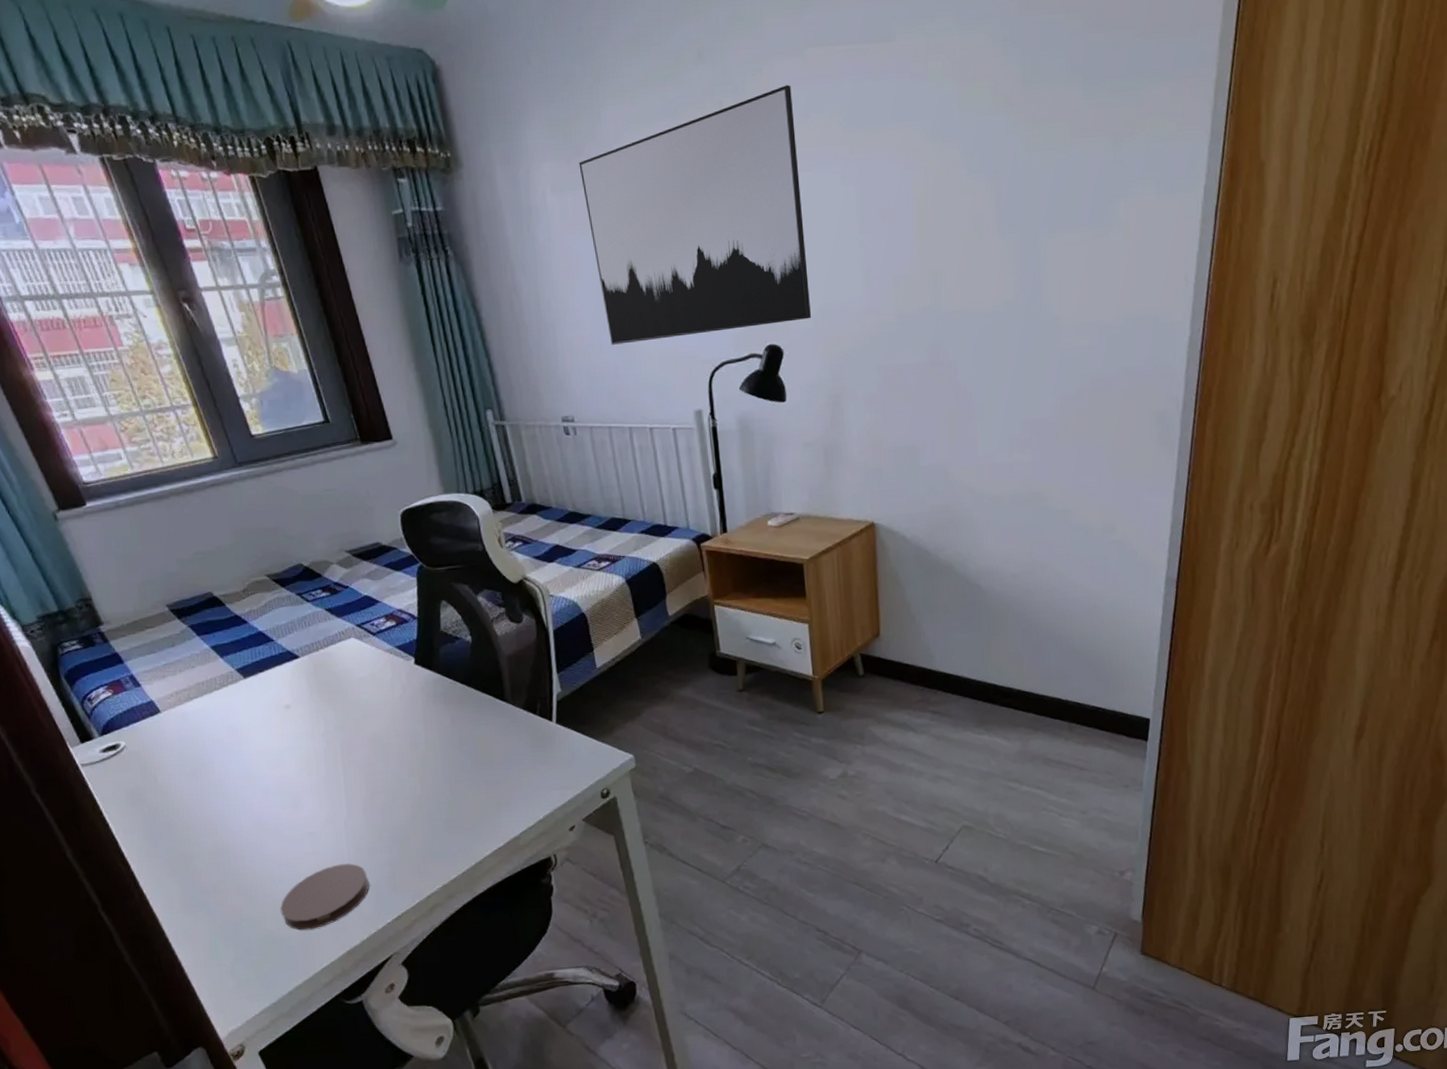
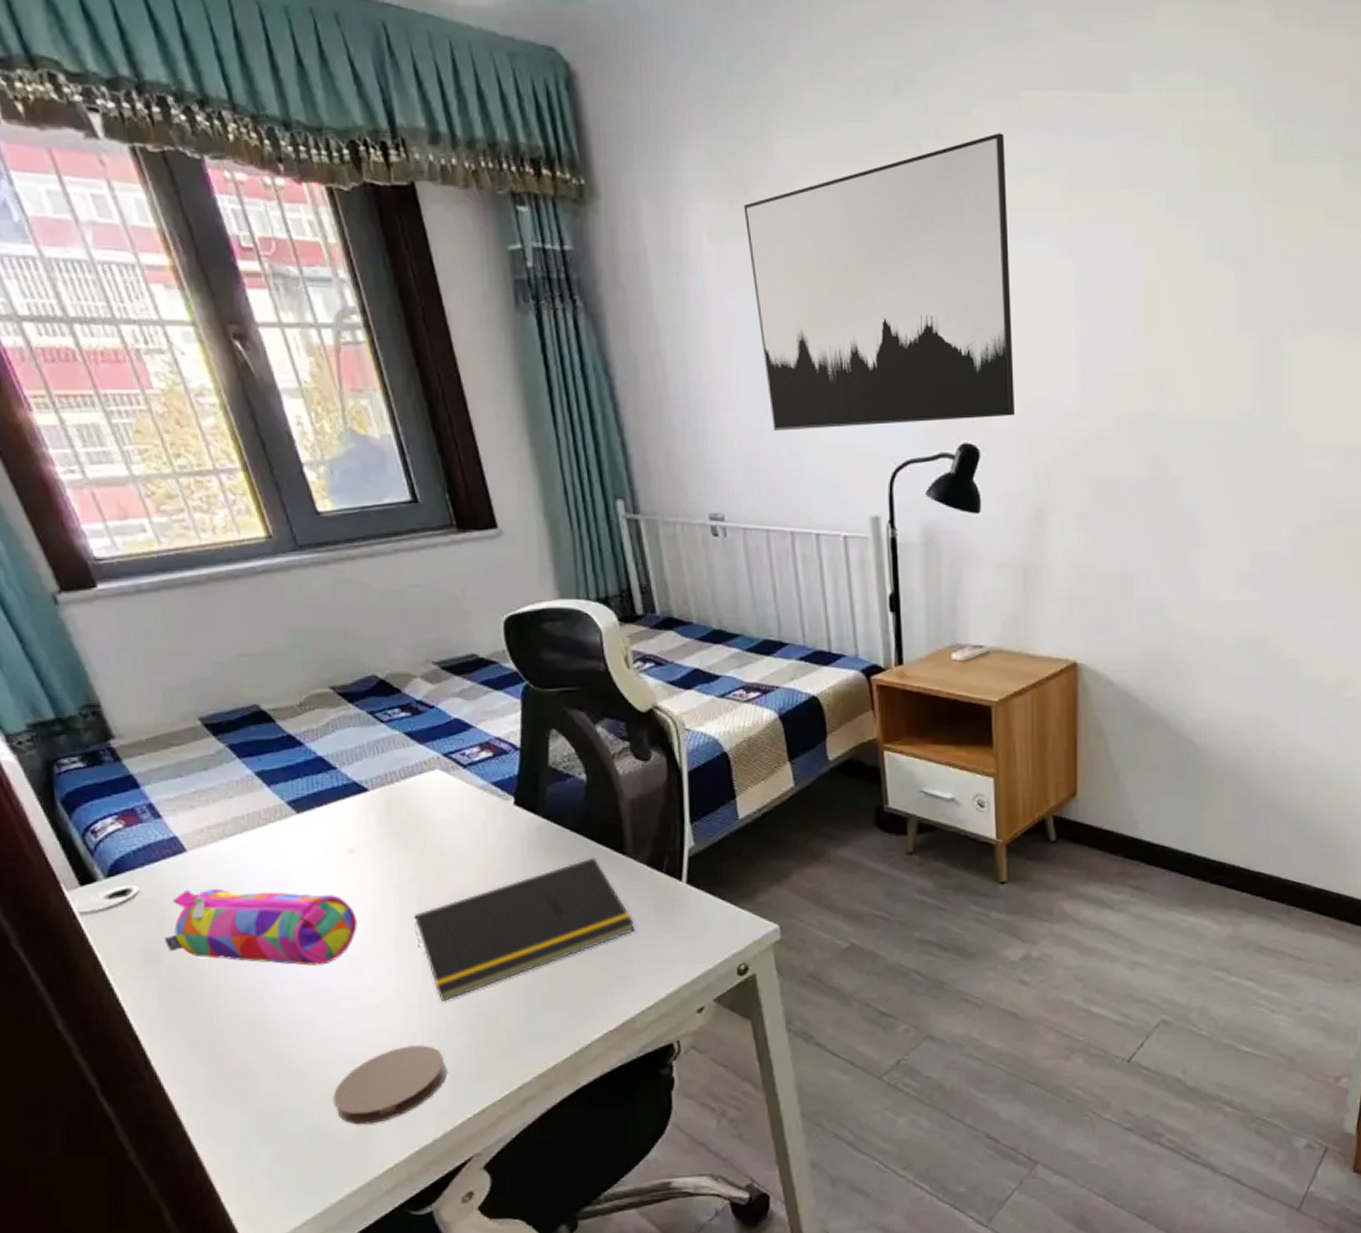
pencil case: none [145,741,295,802] -> present [163,888,358,967]
notepad: none [338,704,517,827] -> present [413,857,636,1002]

